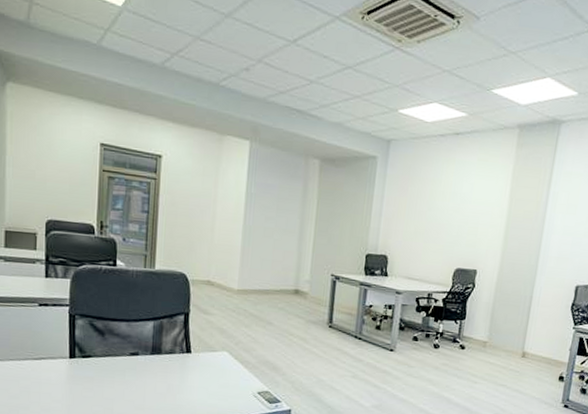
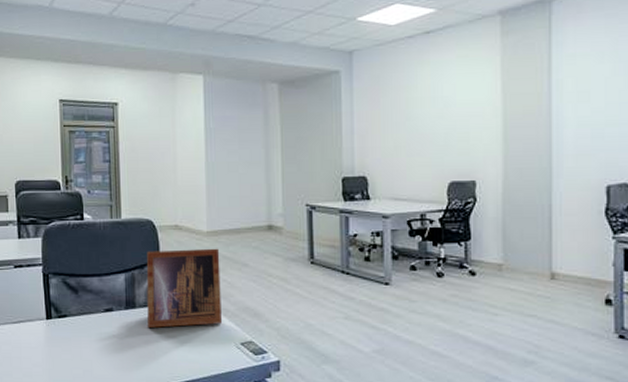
picture frame: none [172,302,248,374] -> present [146,248,222,328]

